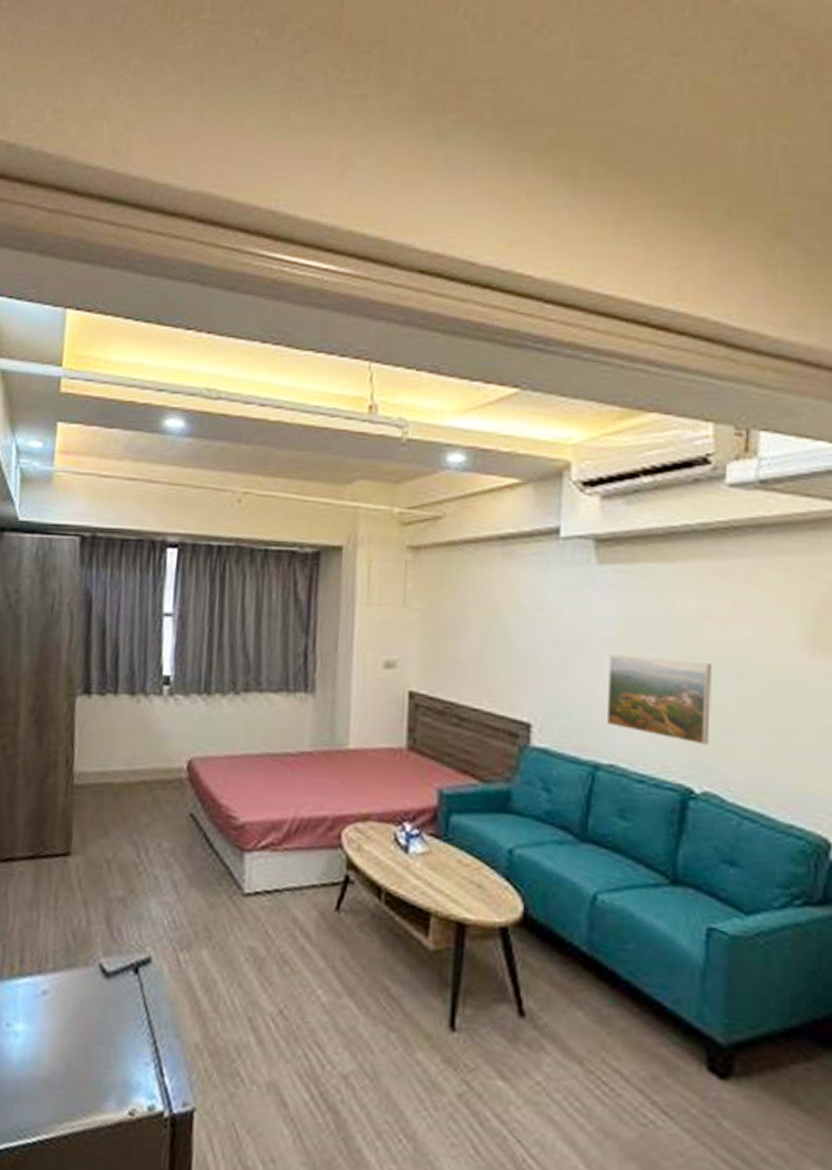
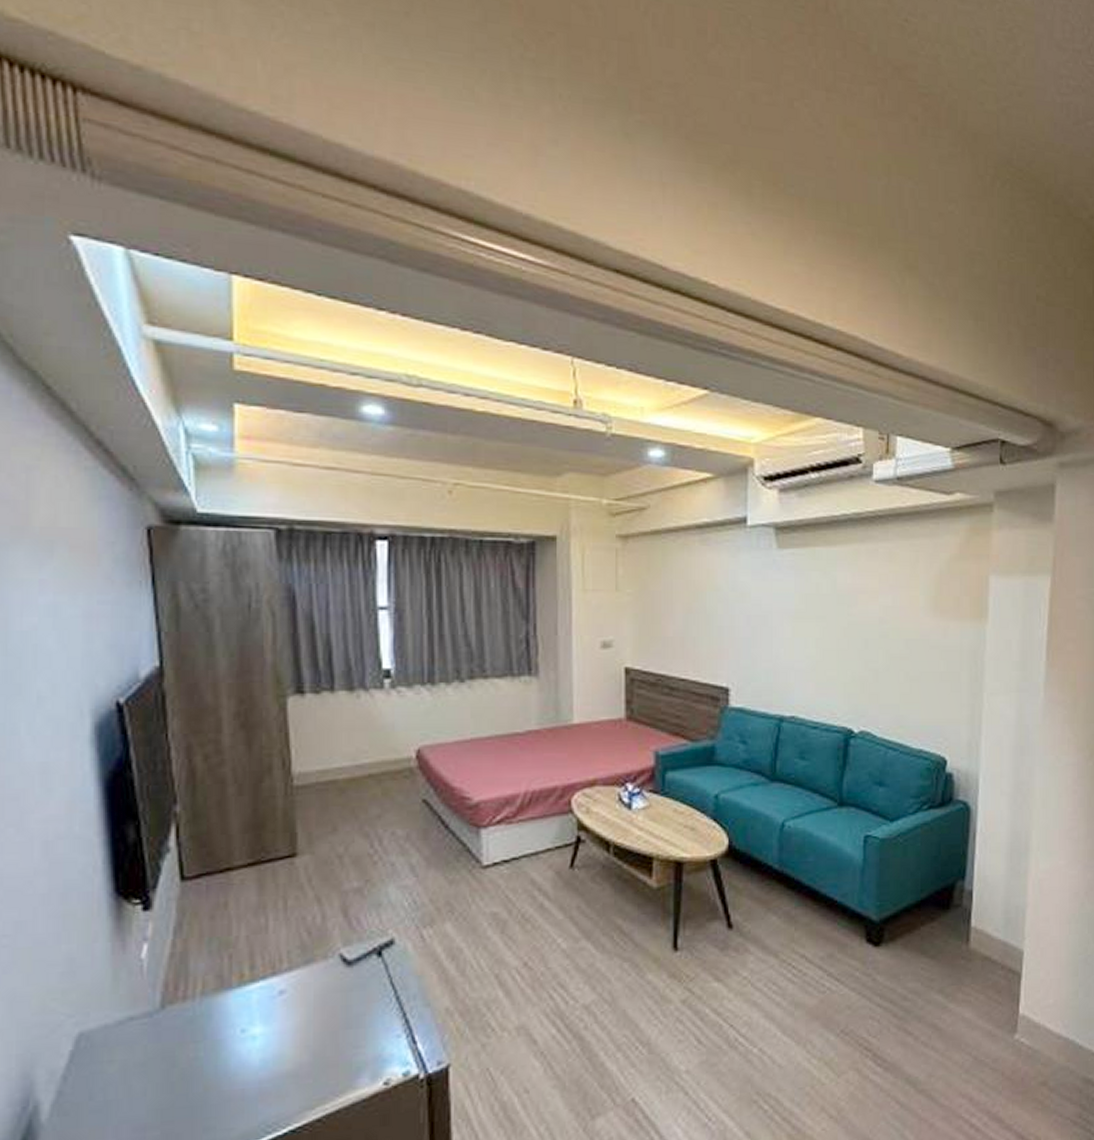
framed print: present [606,654,711,746] -> none [788,625,865,695]

